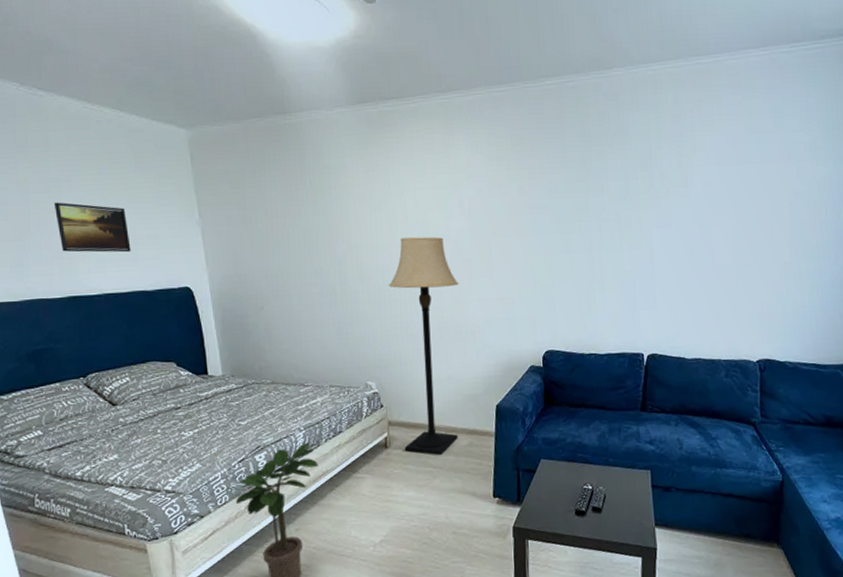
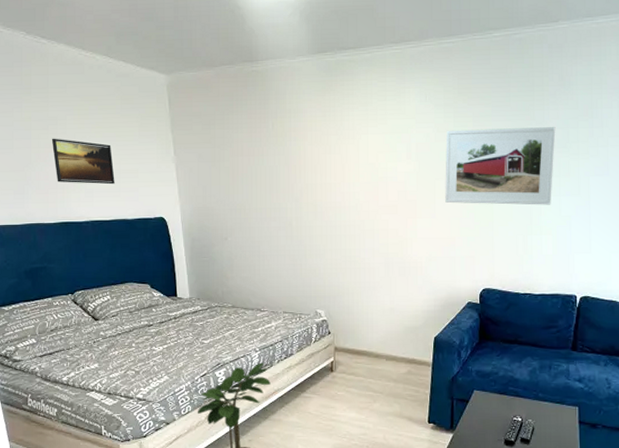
lamp: present [388,236,459,455] -> none [339,177,404,381]
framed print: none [500,178,615,262] -> present [445,127,556,205]

